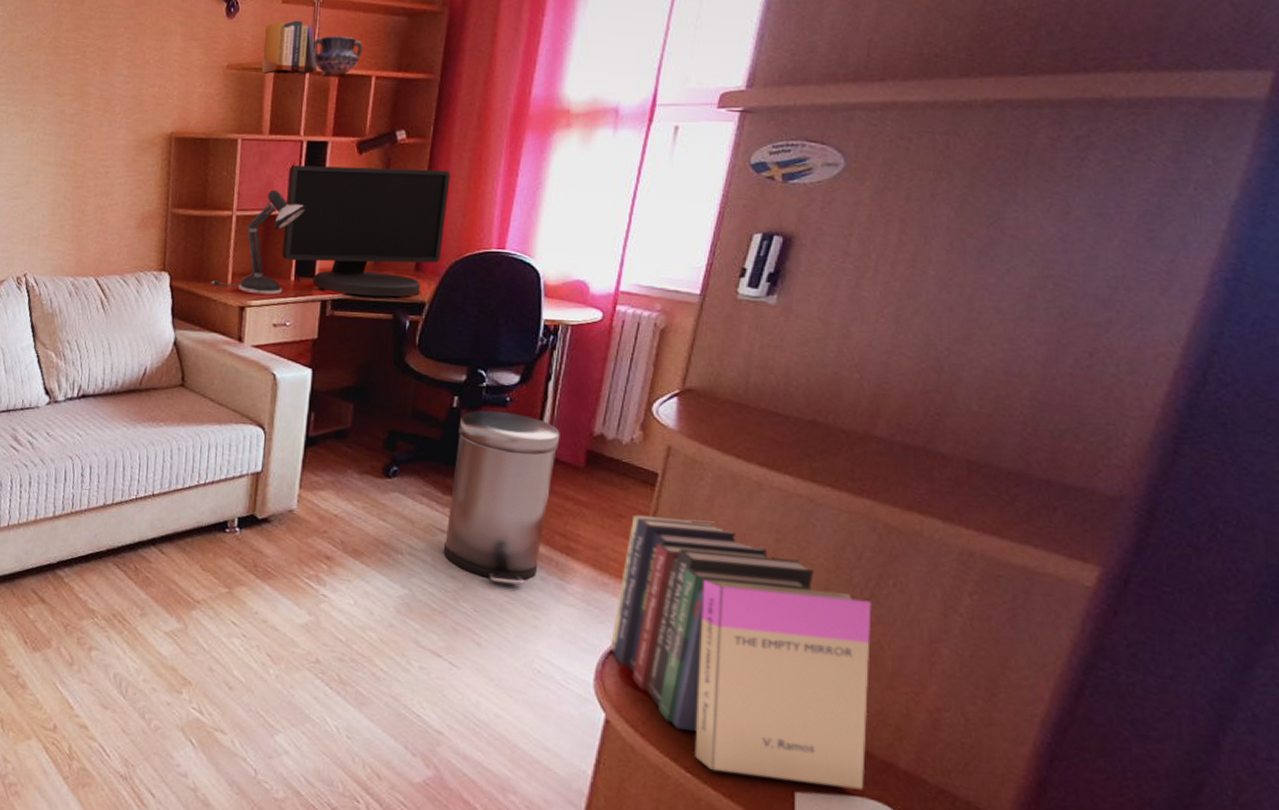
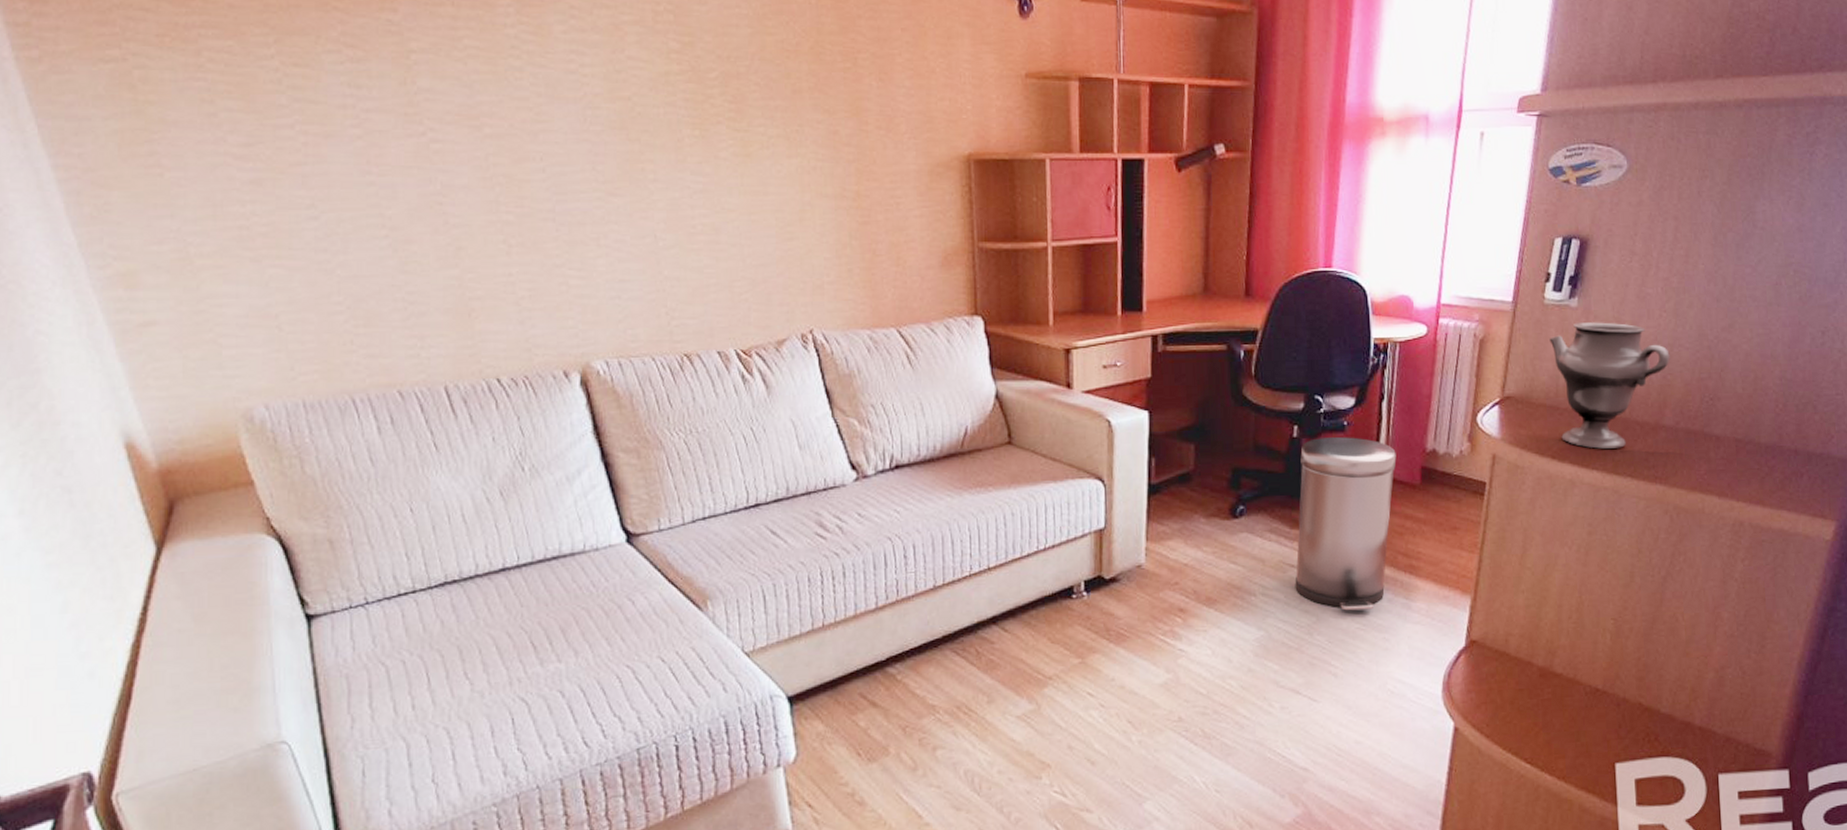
desk lamp: present [211,189,306,295] -> none [1030,215,1127,334]
books: present [262,20,317,75] -> none [1064,21,1126,84]
monitor: present [281,165,451,297] -> none [1105,186,1273,327]
ceramic pot: present [312,36,363,77] -> none [1118,39,1173,86]
books: present [609,515,872,790] -> none [1453,523,1669,758]
decorative vase: none [741,320,887,455] -> present [1549,322,1670,449]

